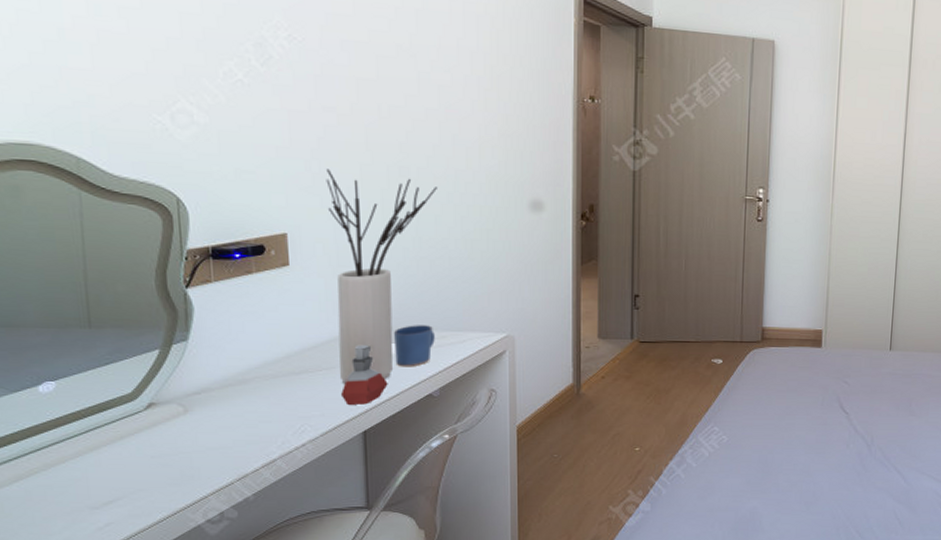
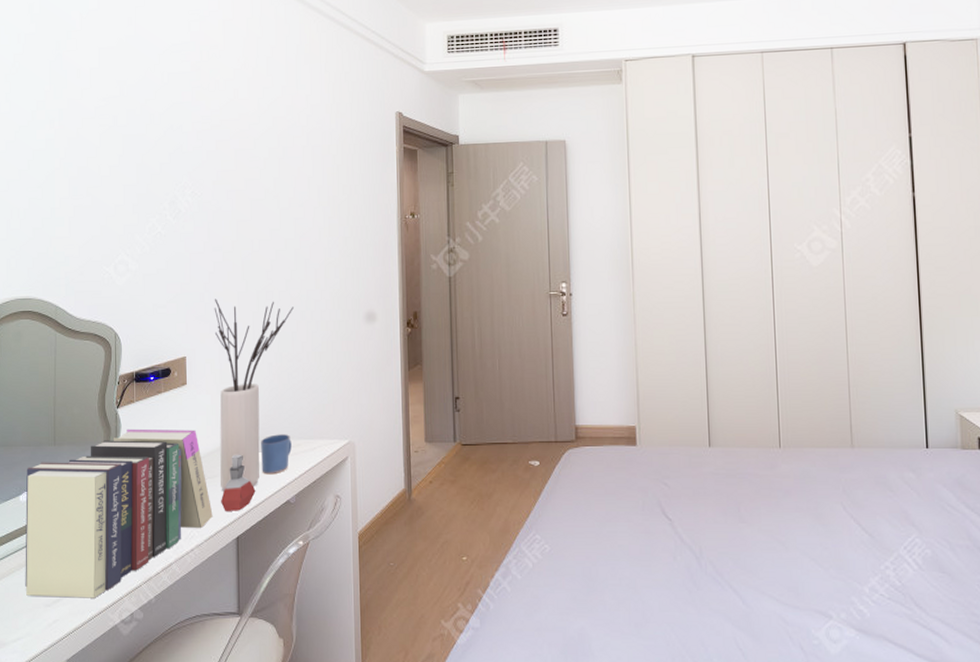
books: none [46,312,331,499] -> present [25,428,213,598]

